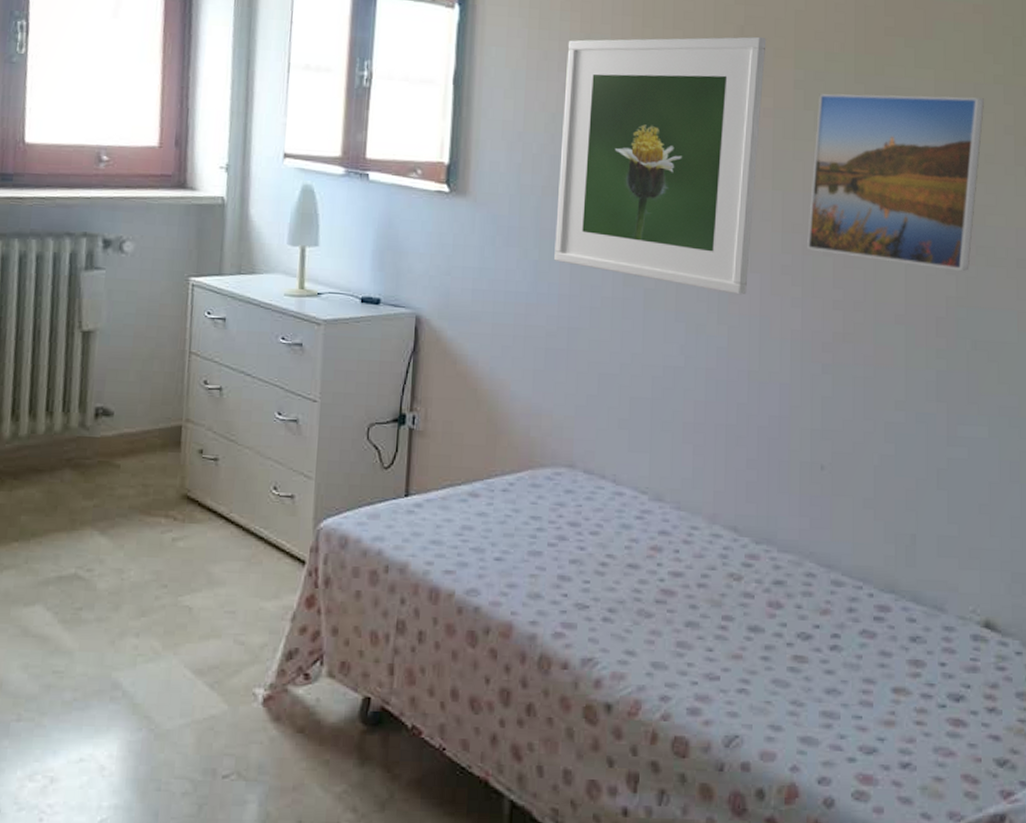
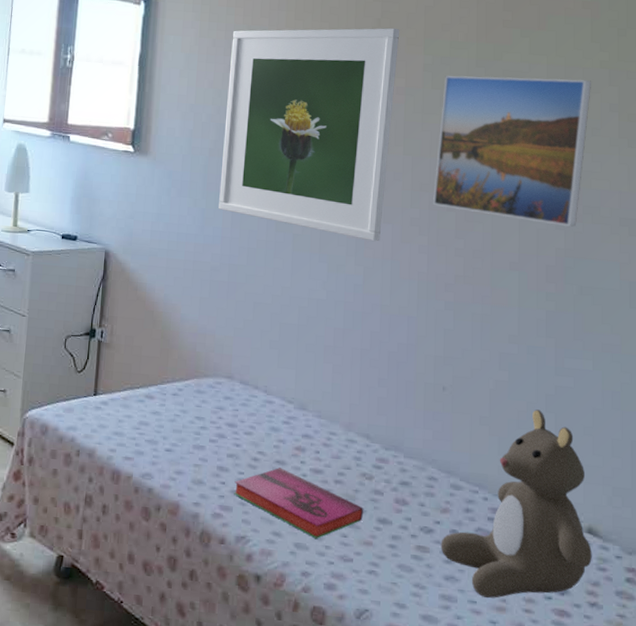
hardback book: none [578,572,731,655] -> present [234,467,363,538]
teddy bear: none [820,487,990,712] -> present [440,409,592,599]

